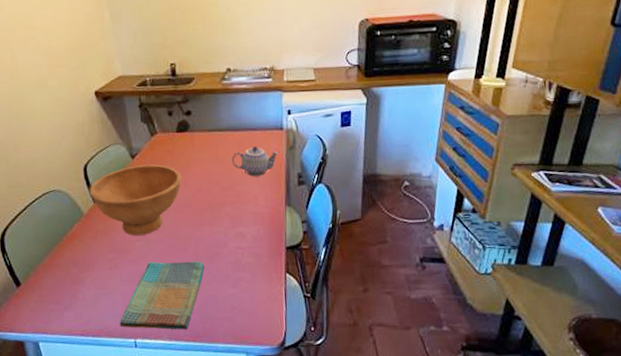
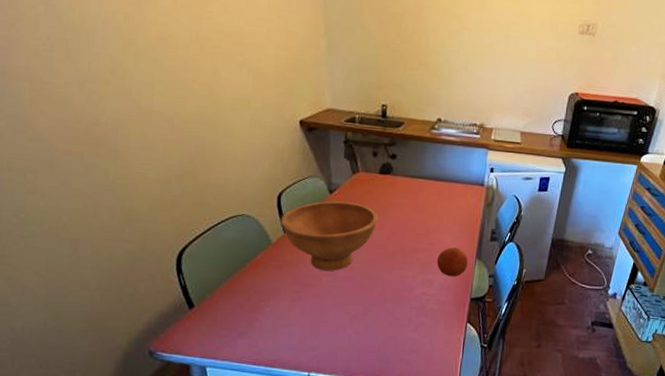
dish towel: present [119,261,205,330] -> none [295,297,389,368]
teapot: present [231,146,279,176] -> none [430,198,477,227]
fruit: none [245,196,278,228] -> present [436,247,468,277]

